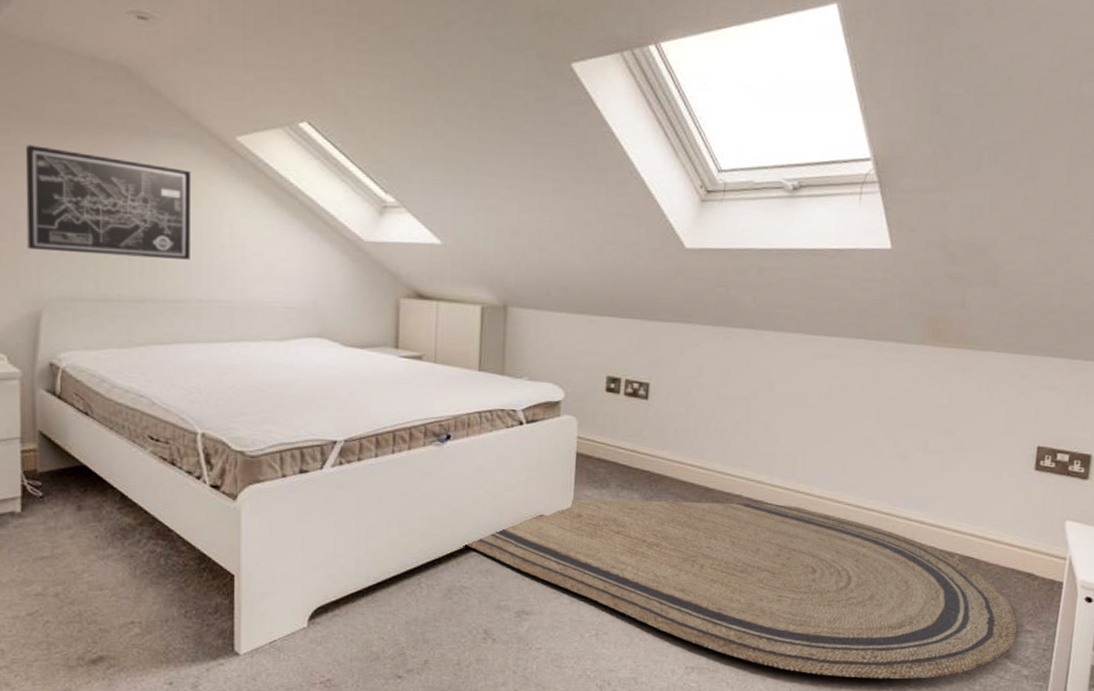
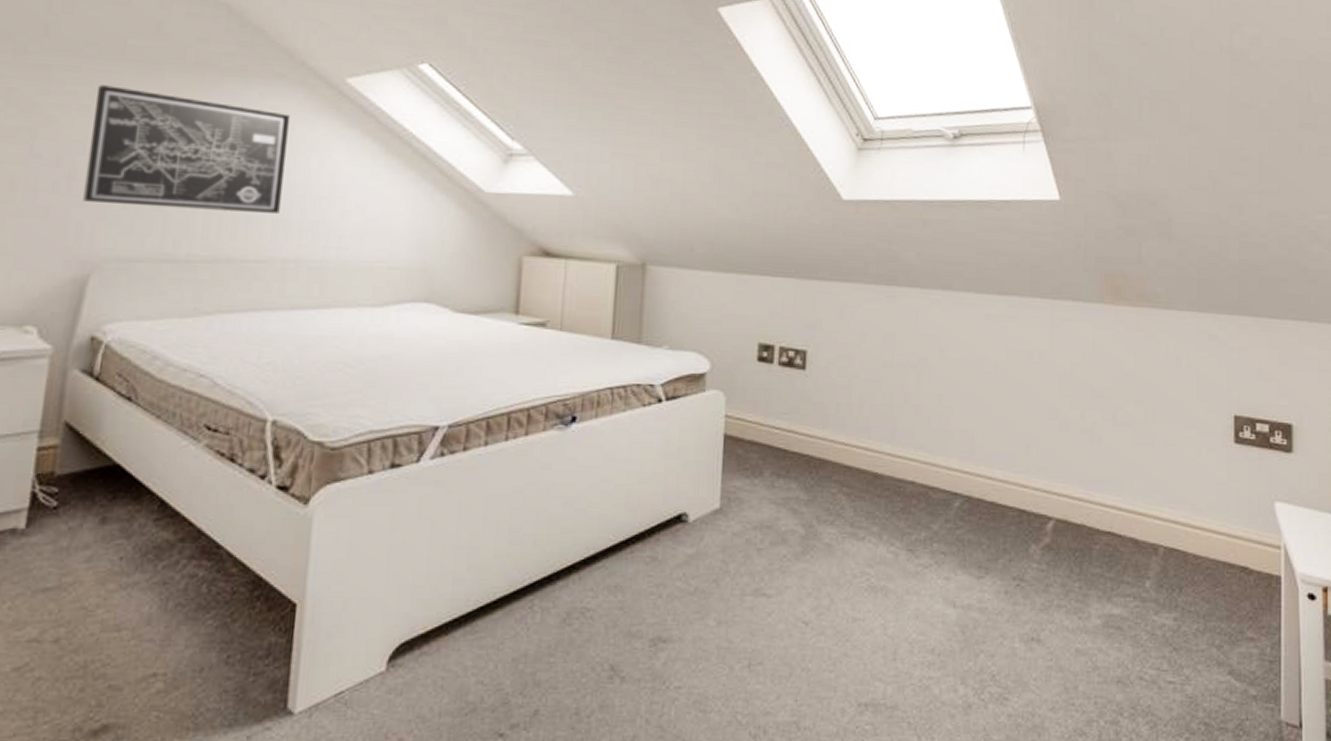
rug: present [465,499,1018,680] -> none [590,490,1238,709]

